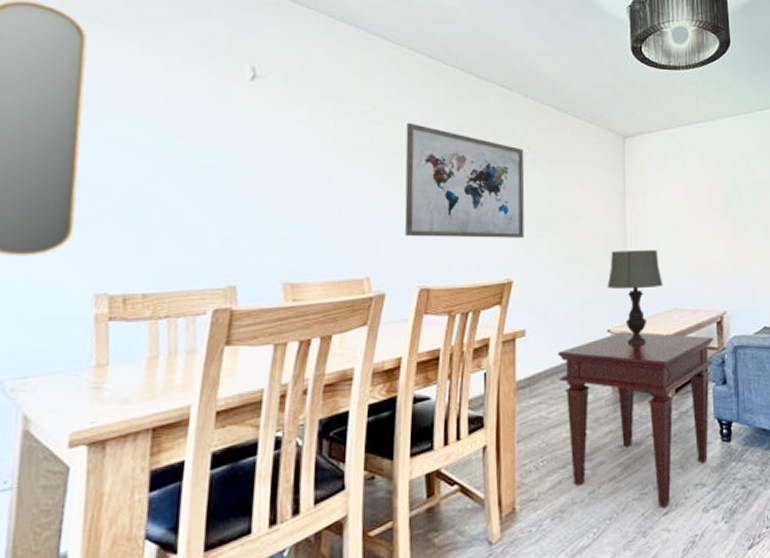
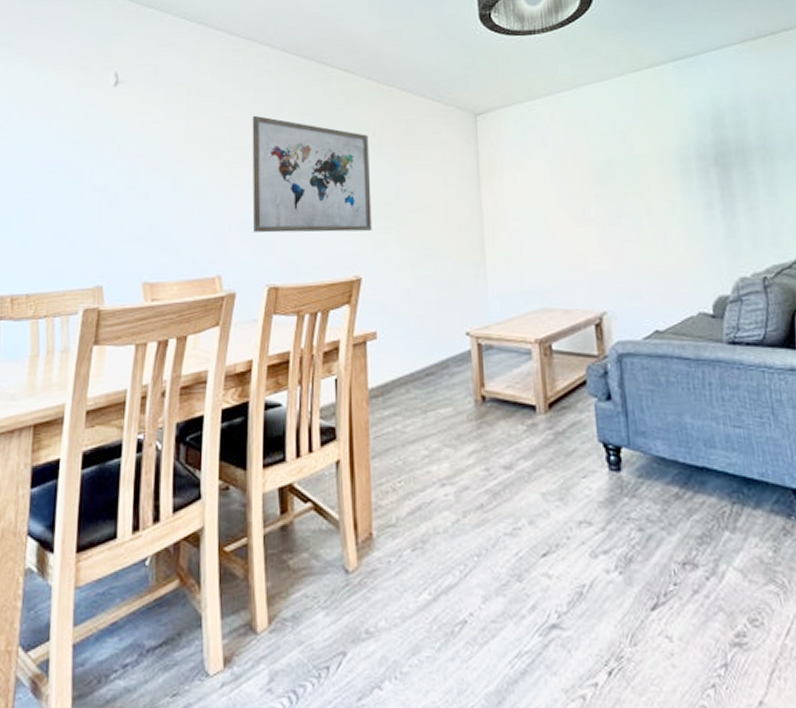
side table: present [558,331,714,507] -> none [412,335,594,547]
table lamp: present [607,250,663,344] -> none [463,240,528,350]

